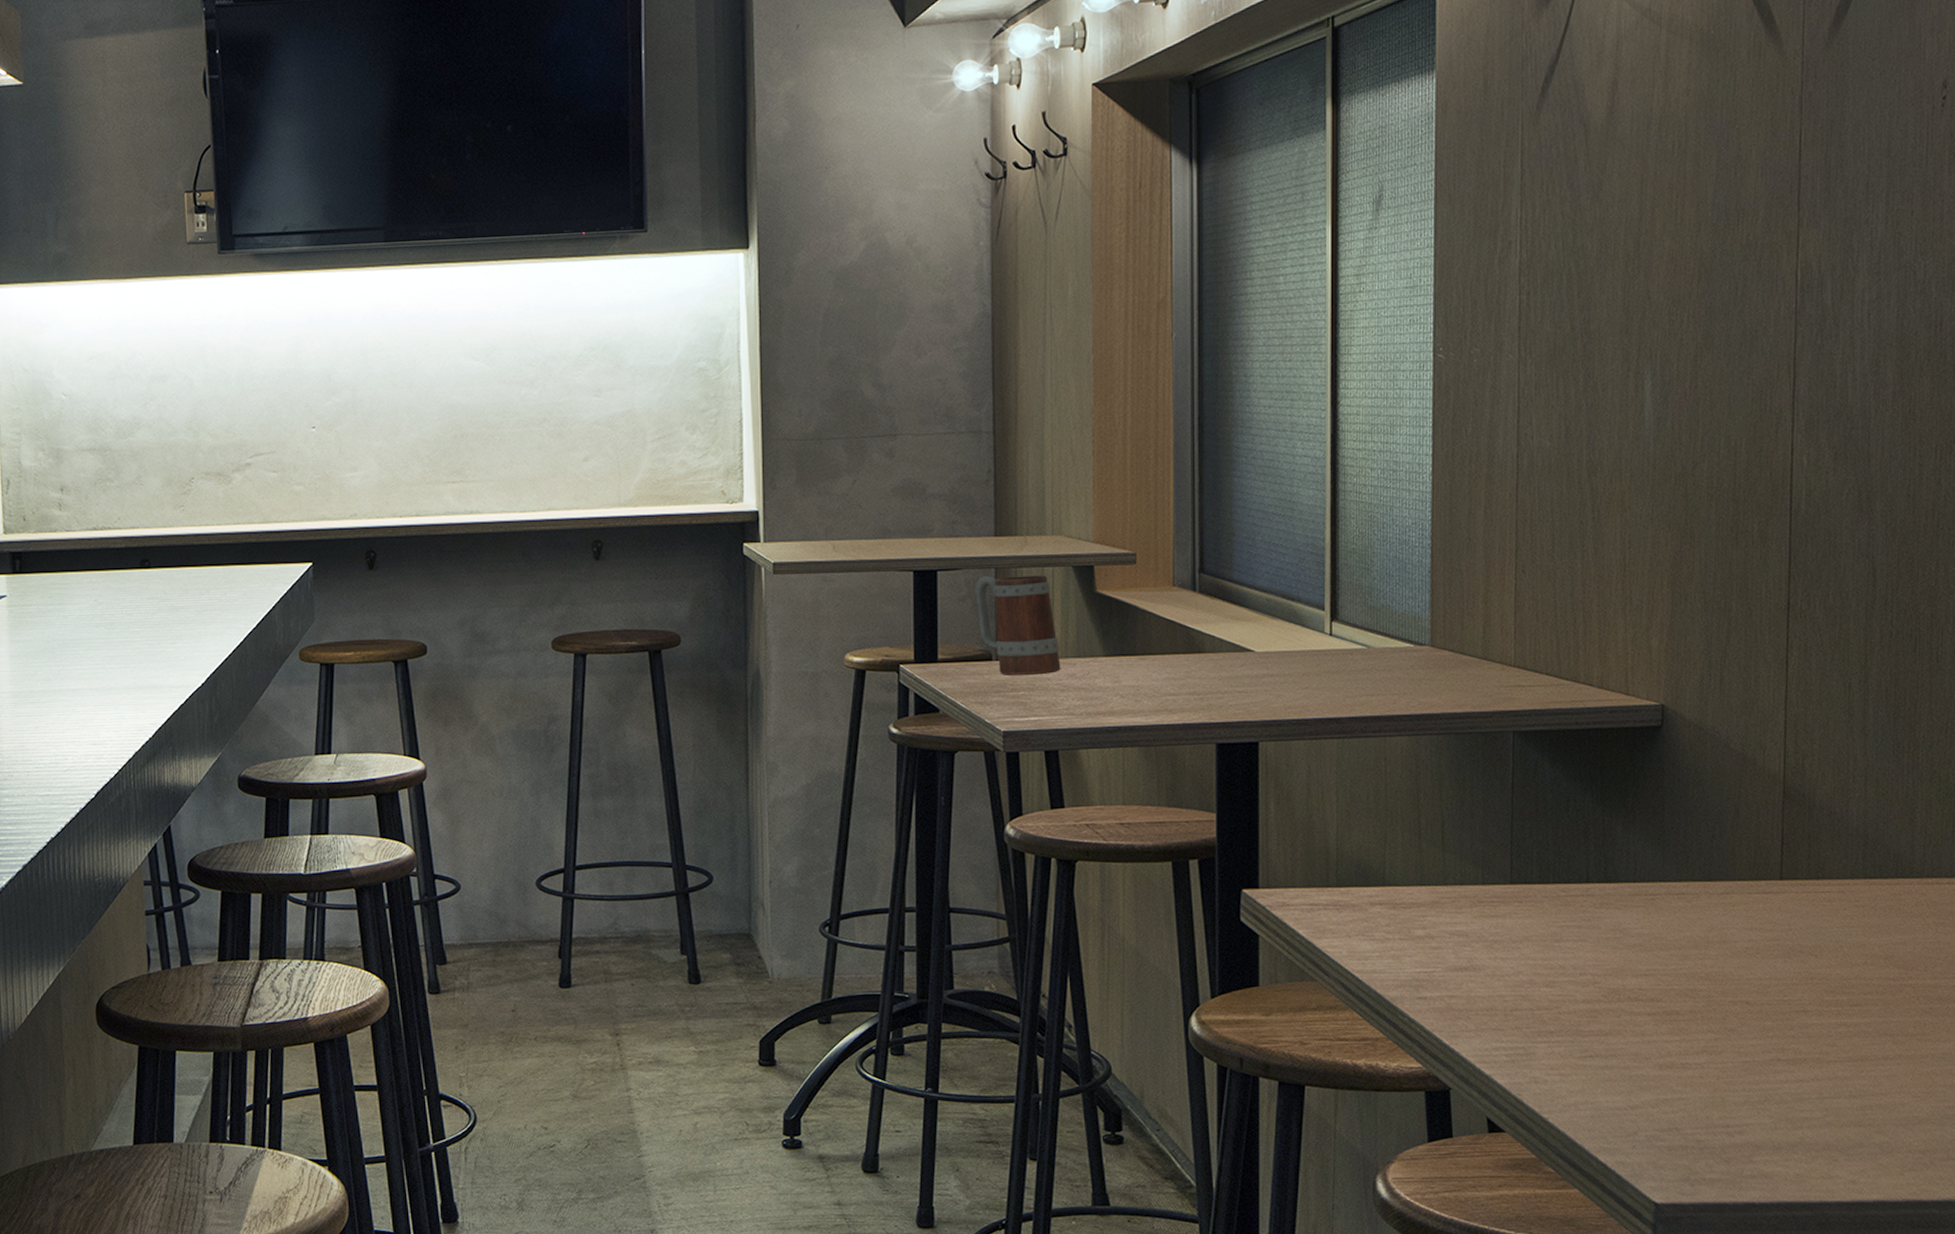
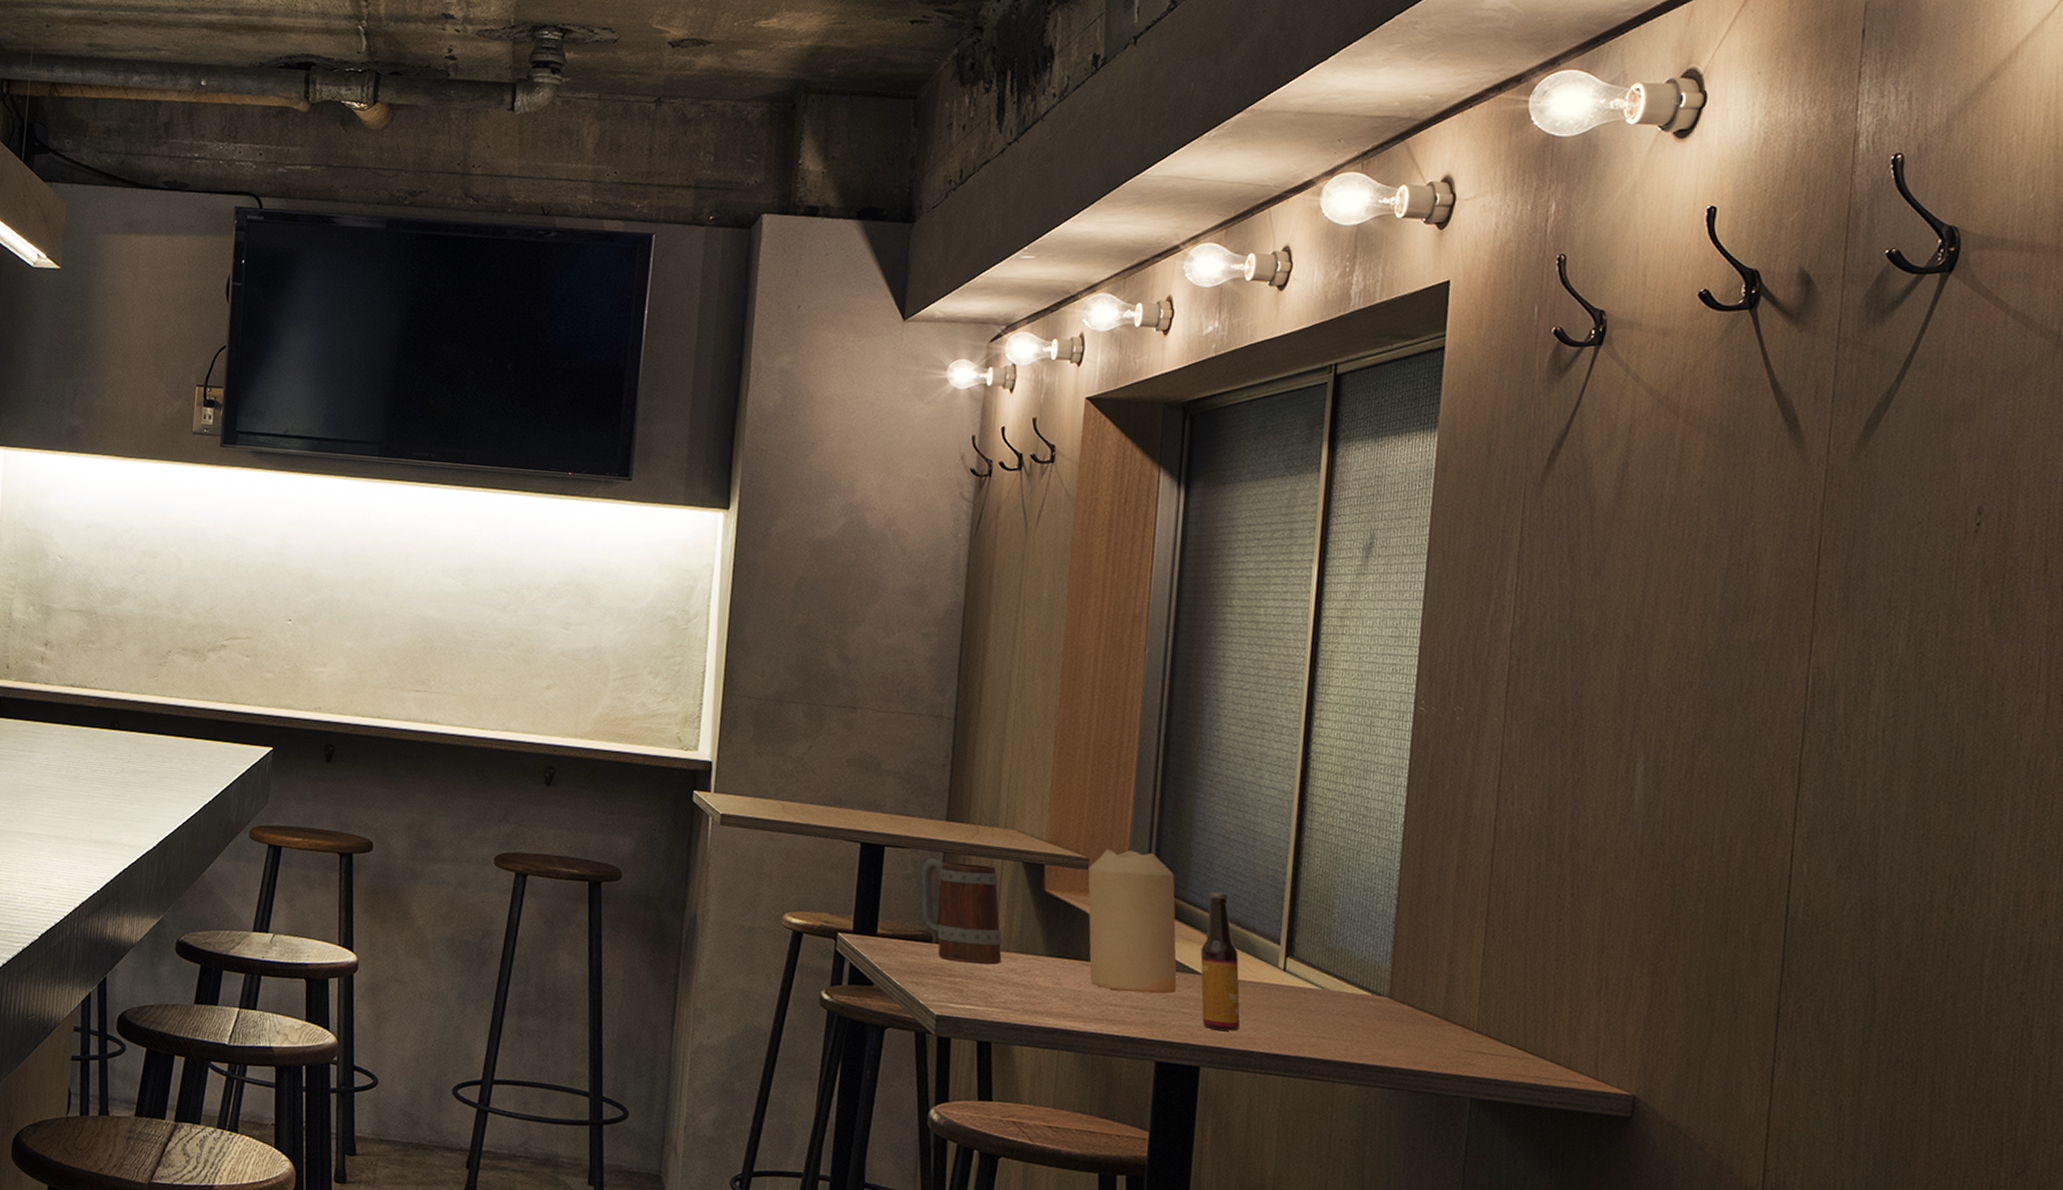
candle: none [1136,538,1230,679] -> present [1088,848,1177,994]
beer bottle: none [1250,567,1294,703] -> present [1200,891,1241,1032]

